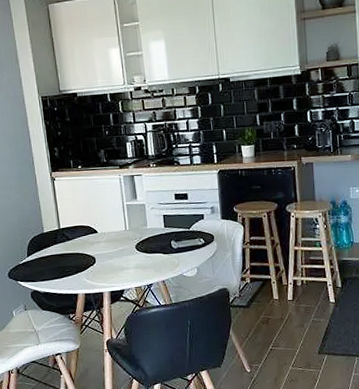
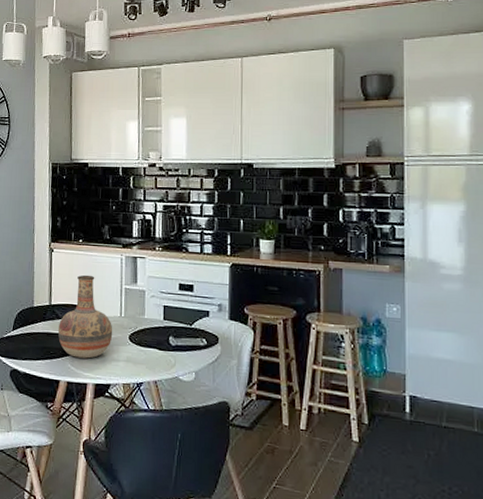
vase: none [70,197,121,272] -> present [58,274,113,359]

